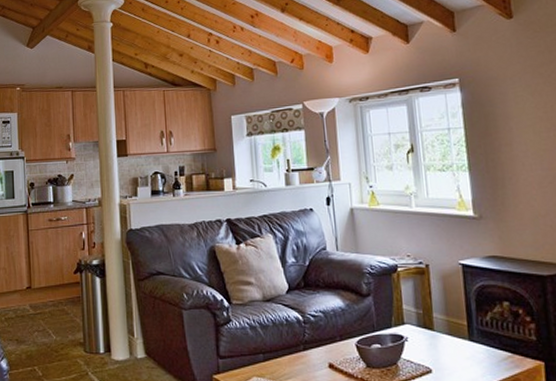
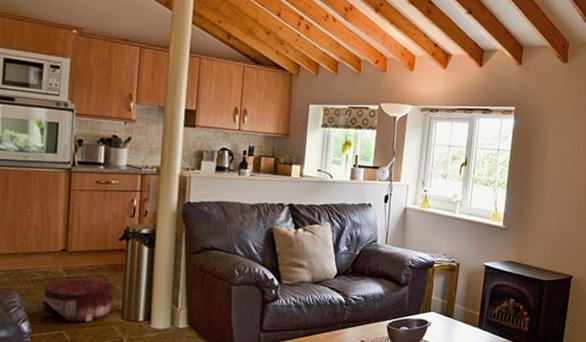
pouf: none [16,313,75,357] -> present [42,278,113,323]

